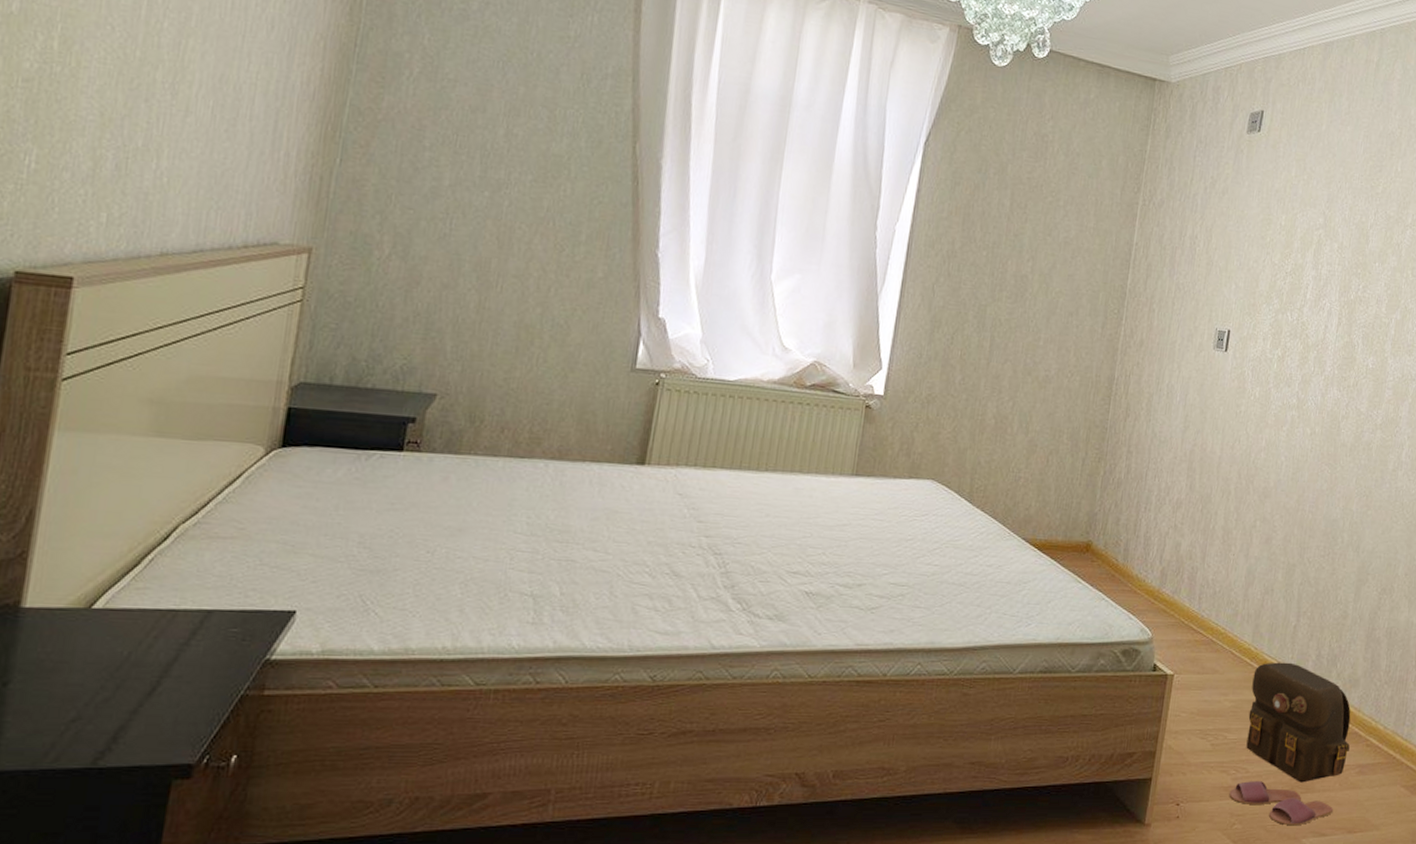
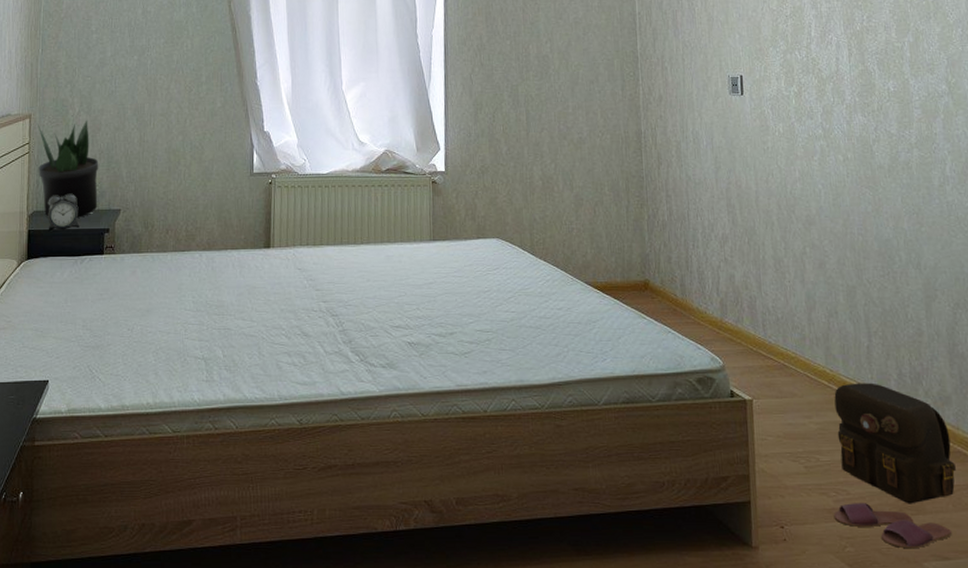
planter: none [314,262,412,399] -> present [36,121,99,218]
alarm clock: none [319,364,372,413] -> present [48,193,80,232]

